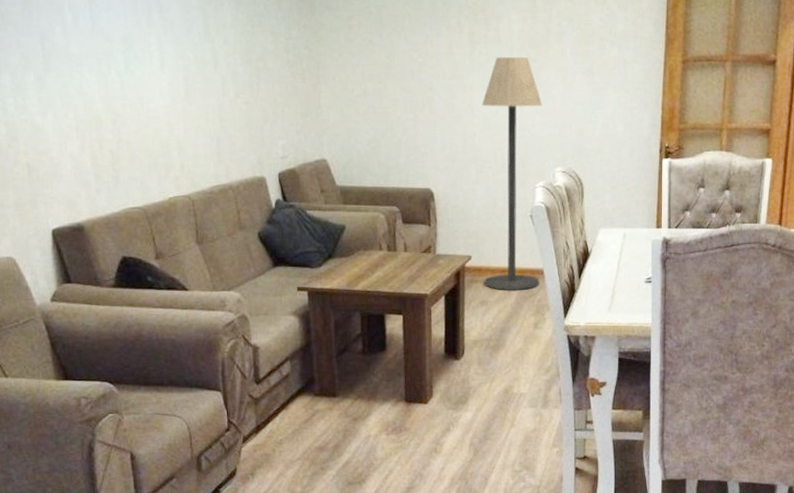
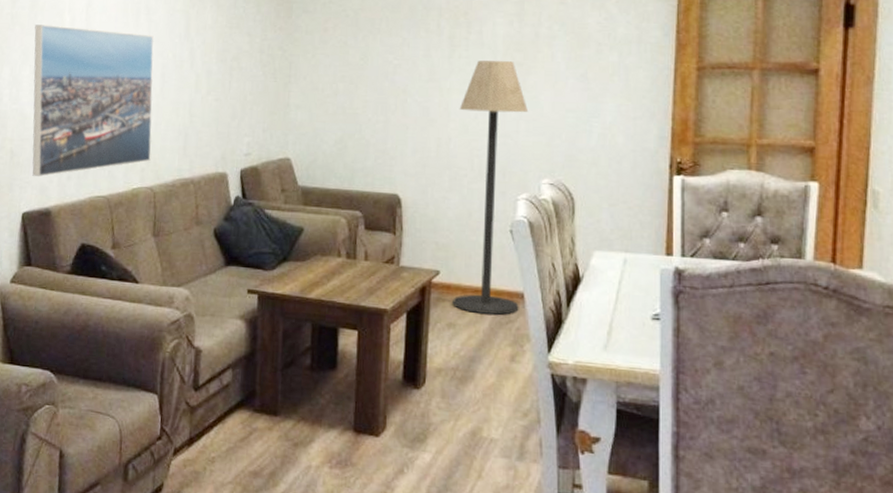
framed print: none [31,24,184,192] -> present [32,24,154,177]

